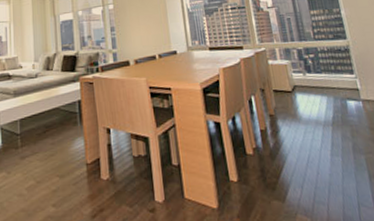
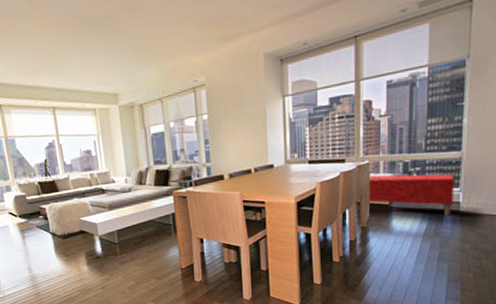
bench: none [267,61,354,104] -> present [368,174,455,217]

